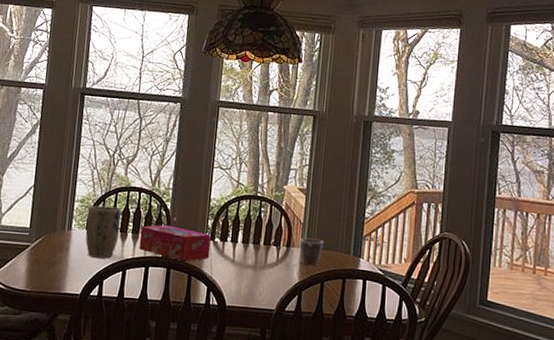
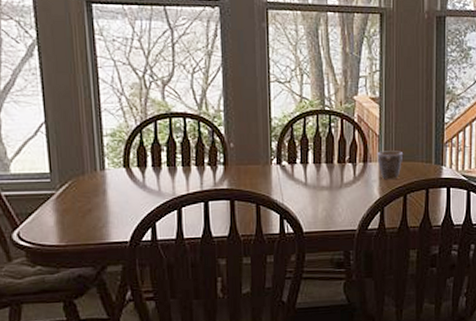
plant pot: present [85,205,122,259] -> none [122,138,167,199]
tissue box: present [139,224,212,262] -> none [192,152,278,191]

